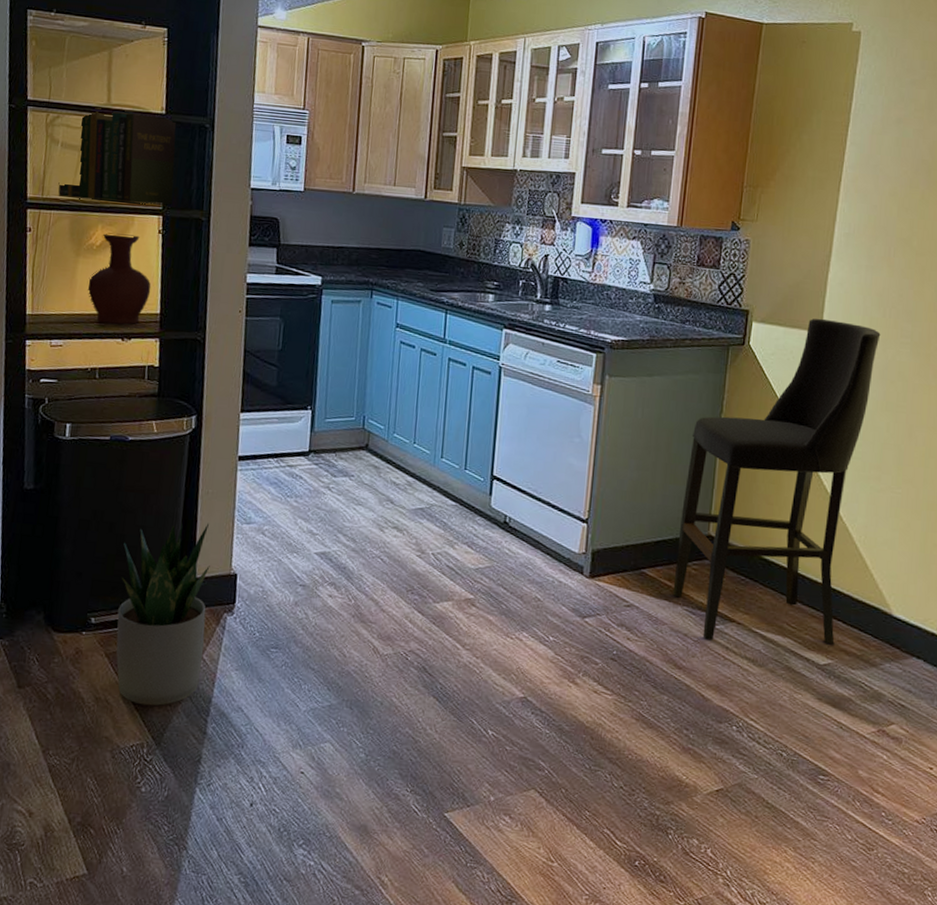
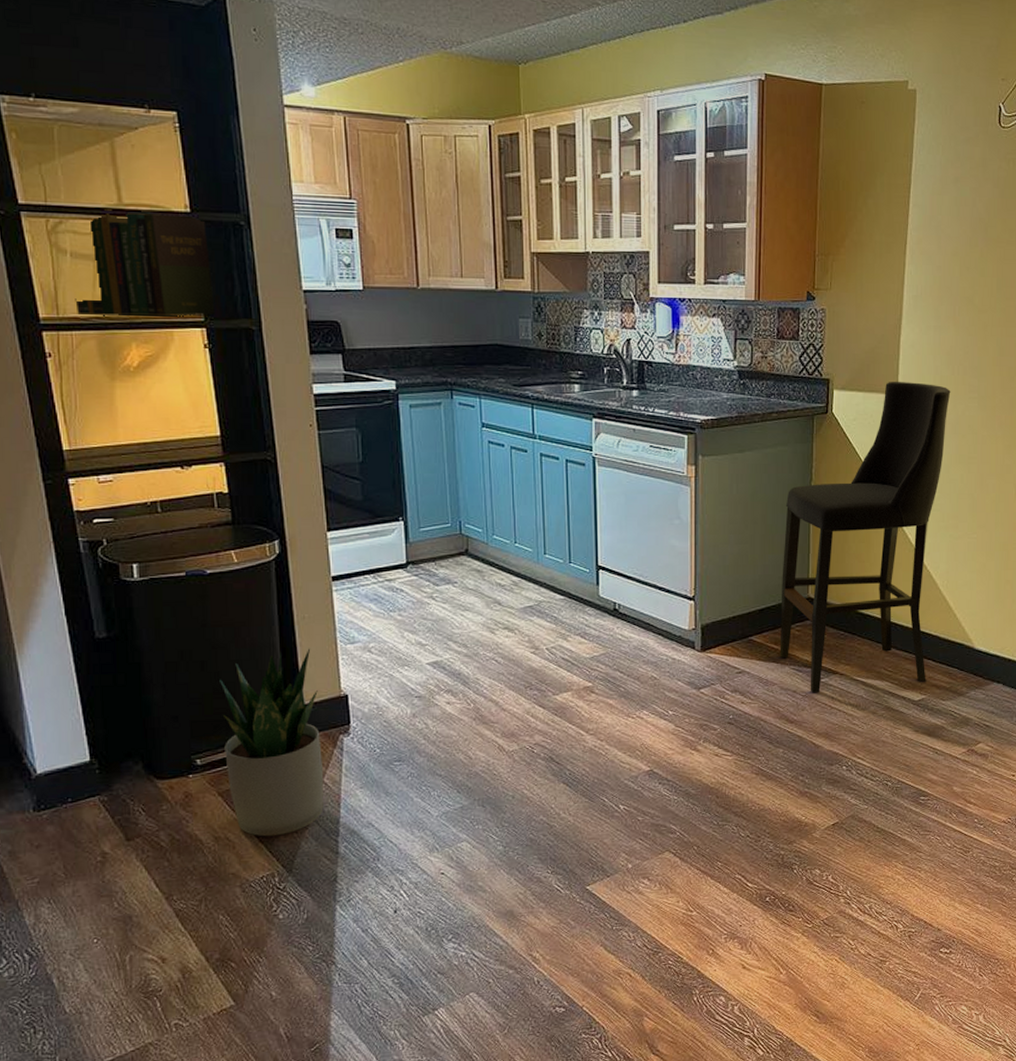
vase: present [87,233,151,325] -> none [129,352,206,451]

